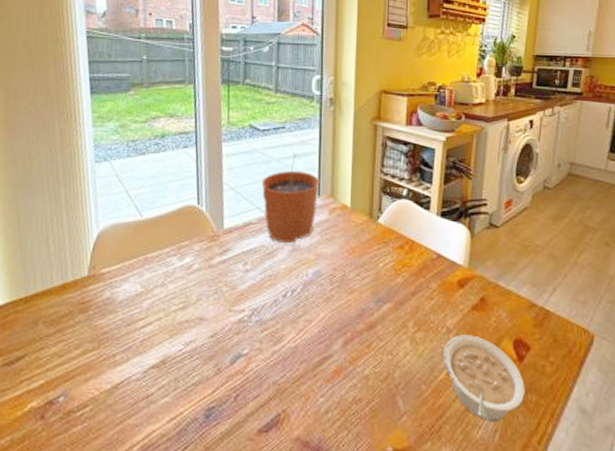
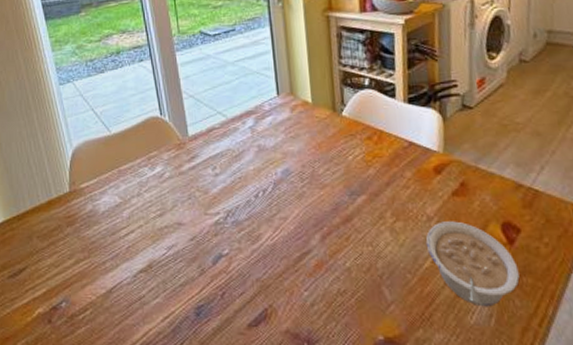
plant pot: present [261,153,320,243] -> none [219,54,278,144]

